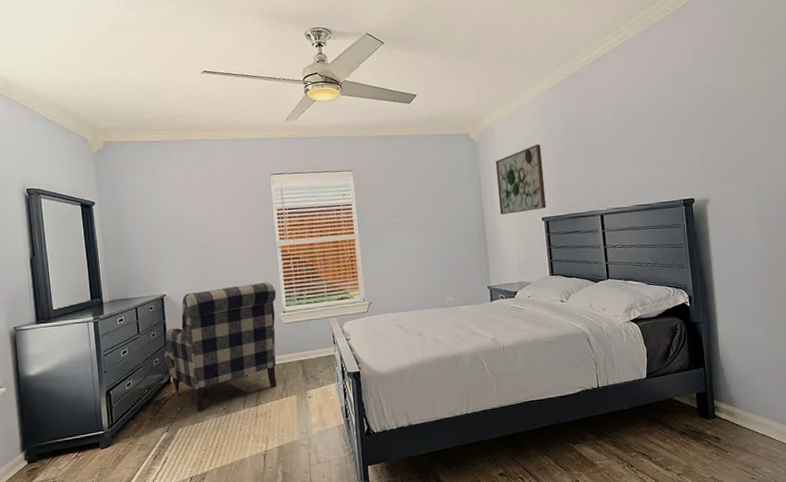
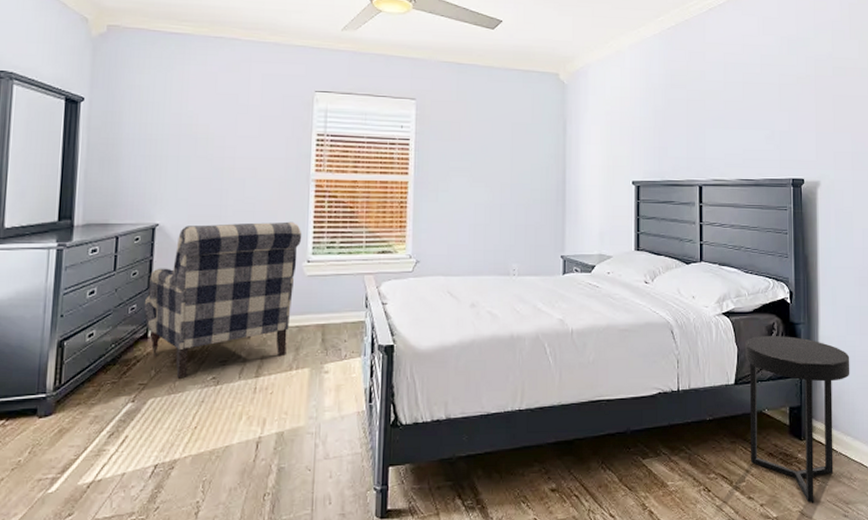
wall art: present [496,144,547,215] -> none [584,96,639,173]
side table: none [653,334,749,470] -> present [745,336,850,503]

